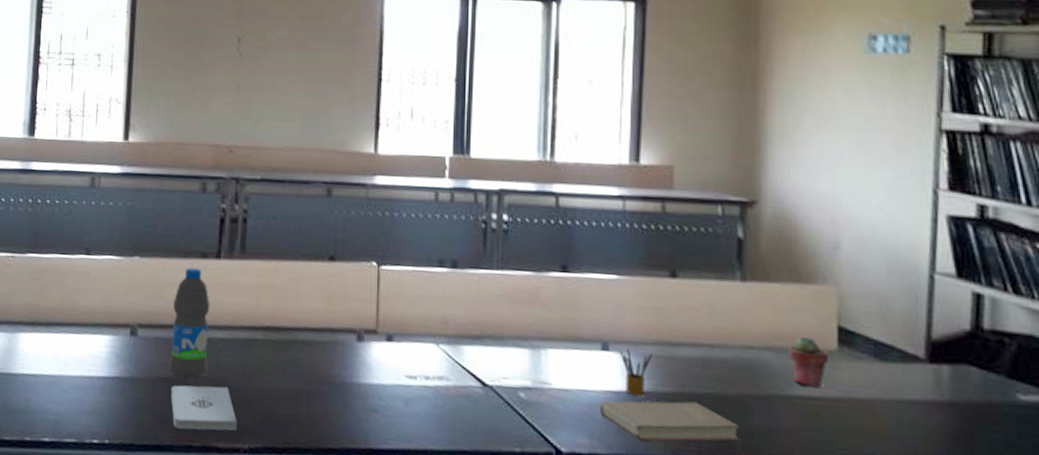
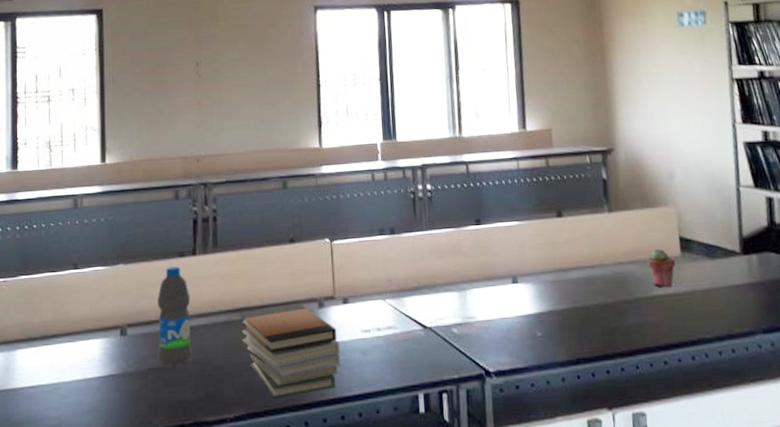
notepad: present [170,385,237,431] -> none [161,367,223,411]
book stack: none [263,331,379,437] -> present [239,303,340,399]
book: present [600,400,740,442] -> none [515,313,620,352]
pencil box: present [619,348,652,397] -> none [525,279,550,316]

